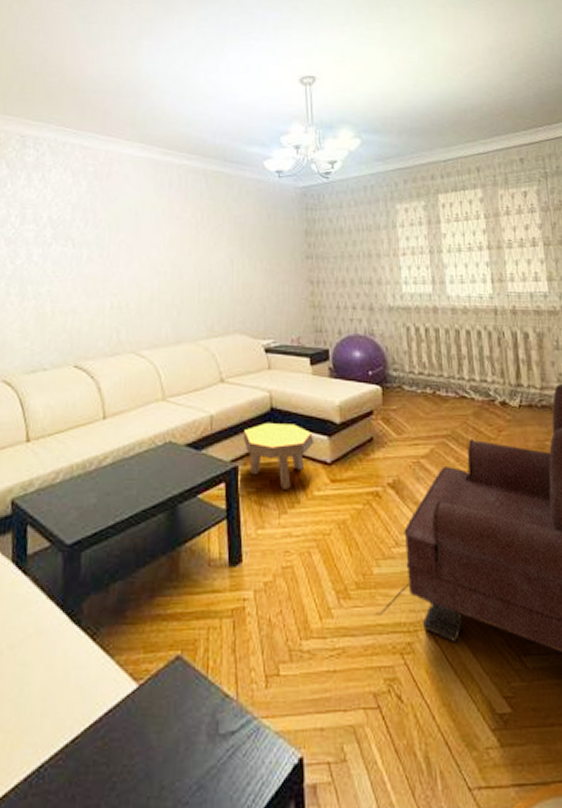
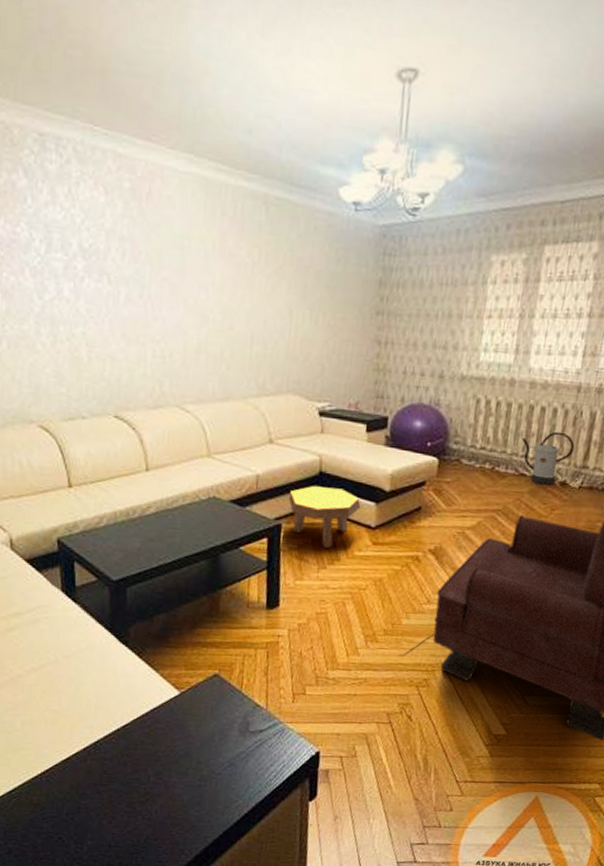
watering can: none [455,352,505,406] -> present [522,431,575,485]

